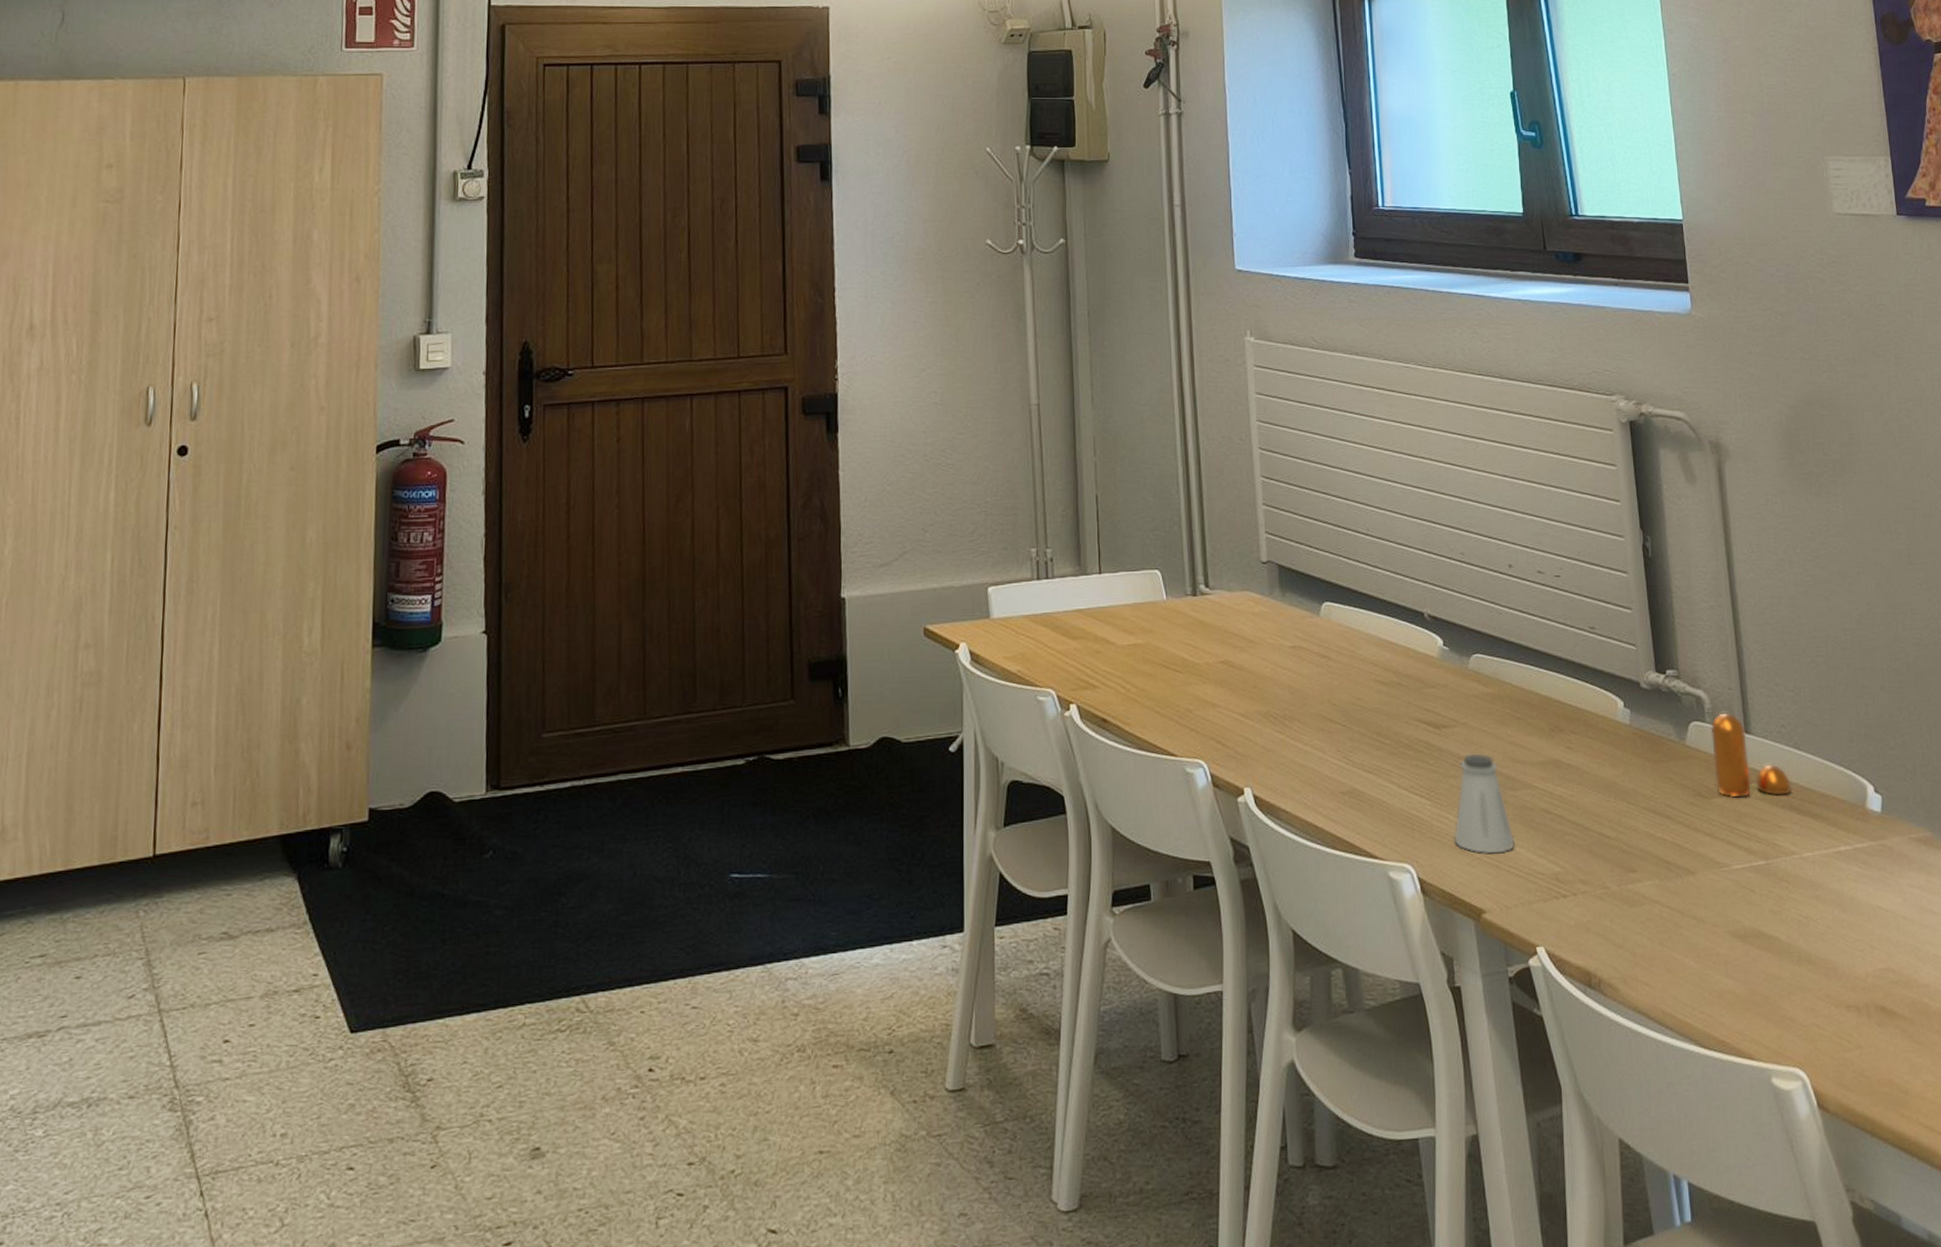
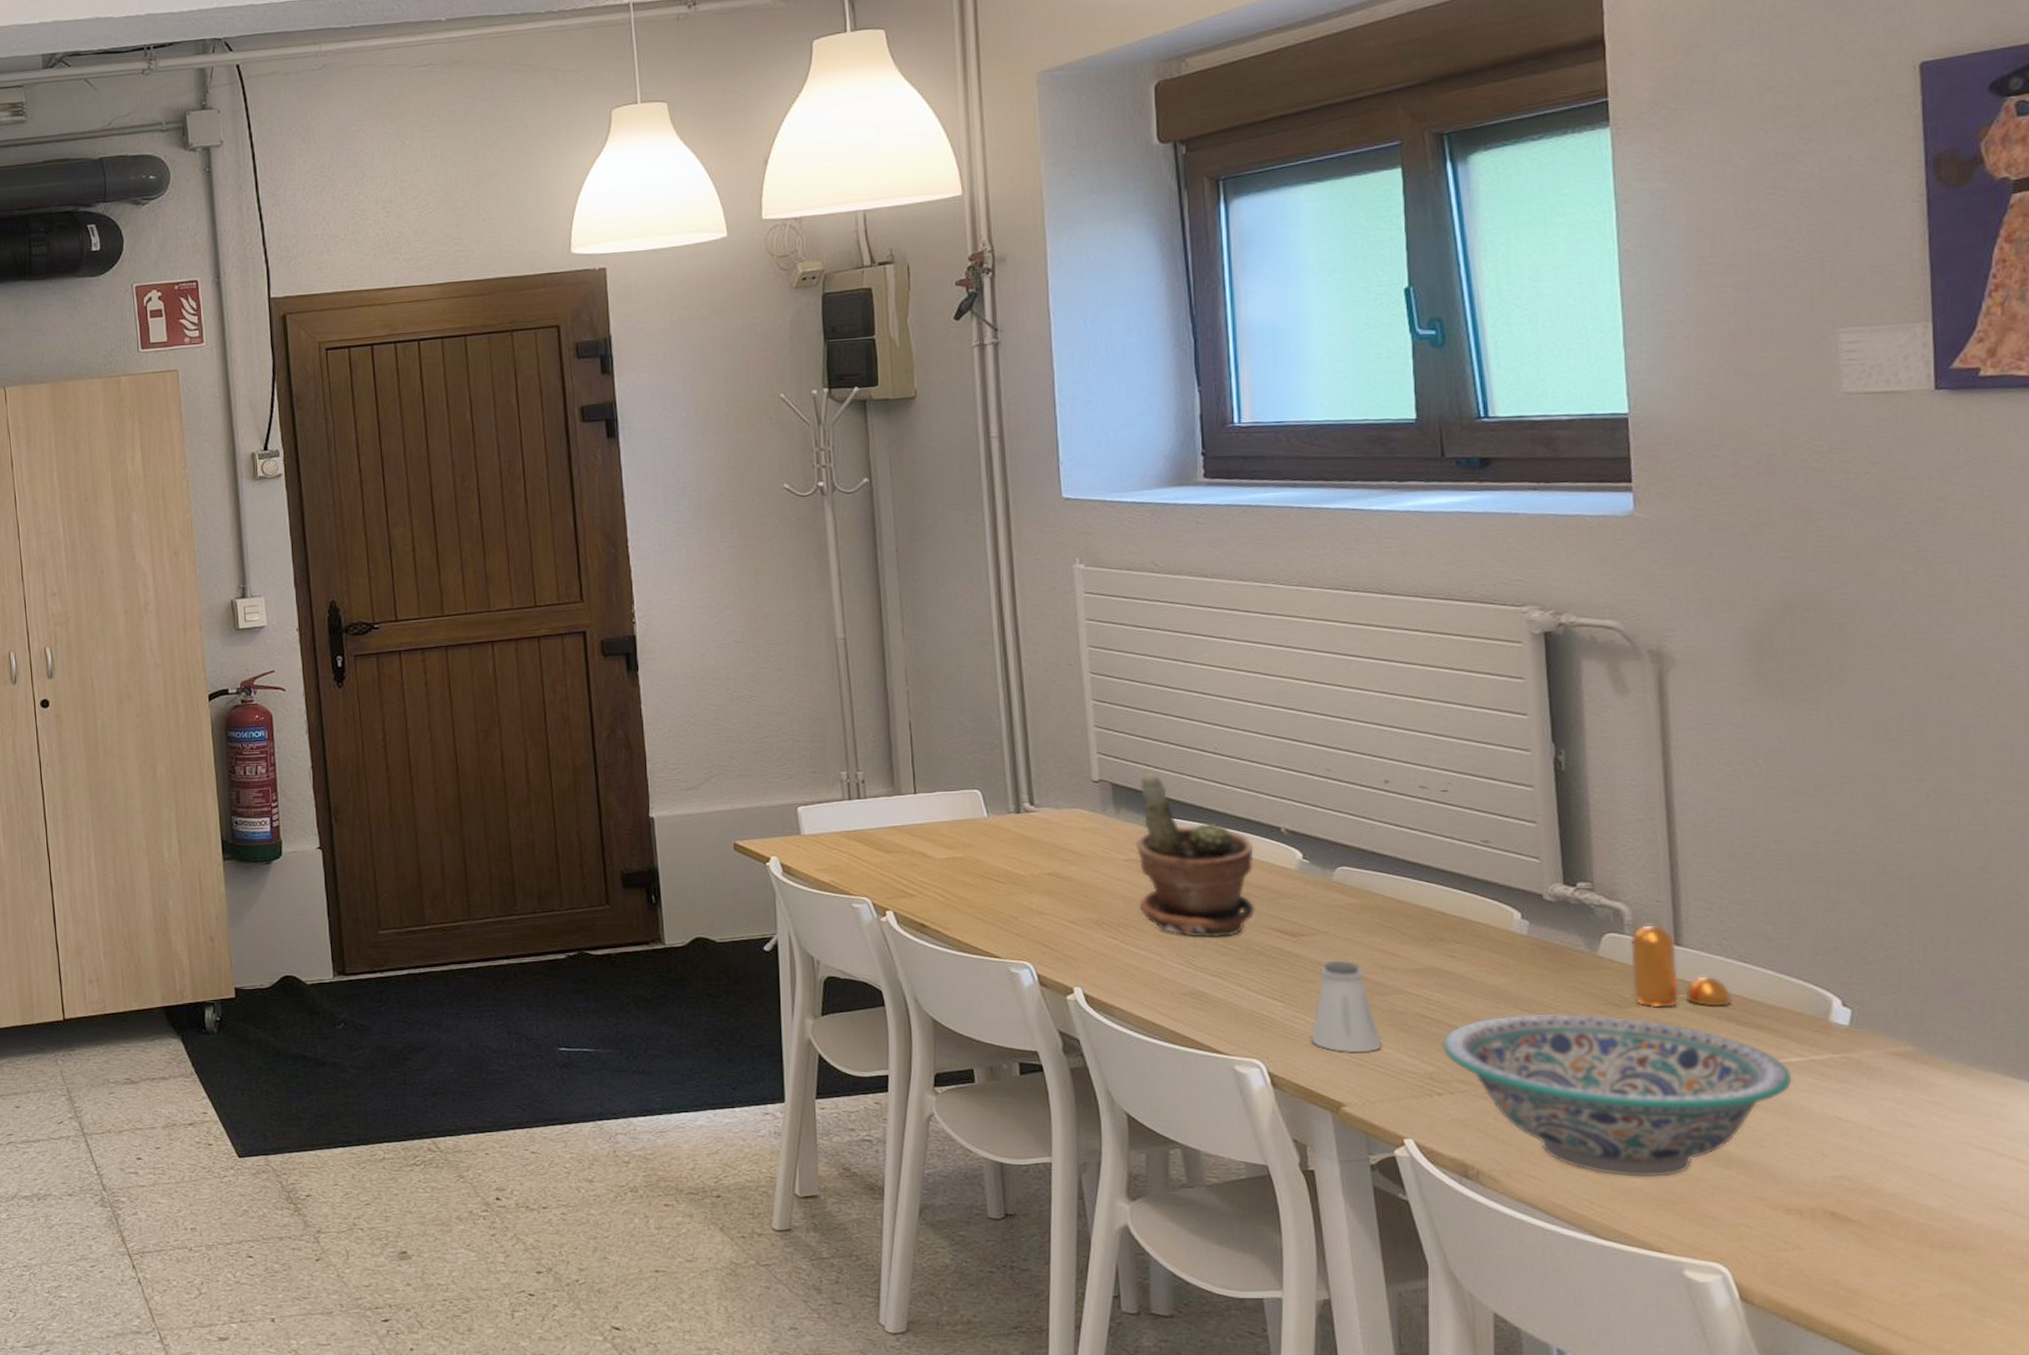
potted plant: none [1299,553,1405,731] -> present [1135,772,1256,938]
decorative bowl: none [1565,806,1843,979] -> present [1443,1014,1792,1177]

